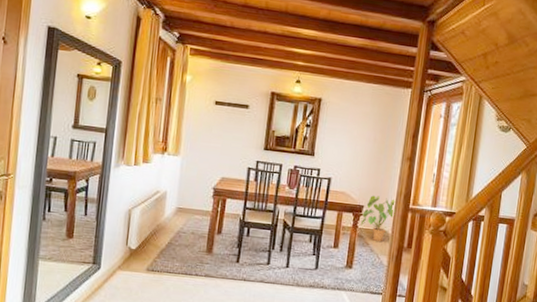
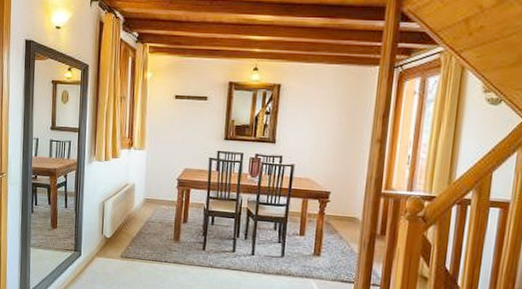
house plant: present [361,195,396,242] -> none [328,181,366,229]

